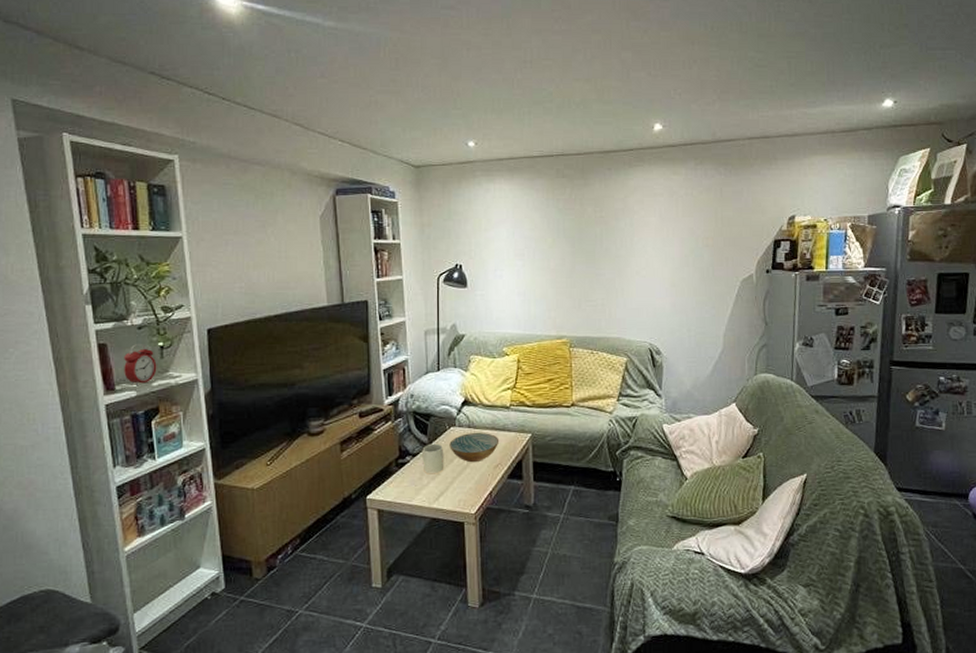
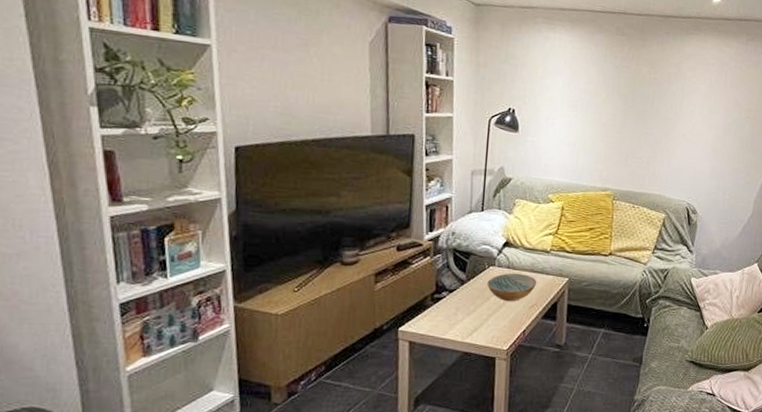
alarm clock: present [124,344,157,386] -> none [134,155,174,200]
mug: present [422,443,444,475] -> none [458,281,482,311]

